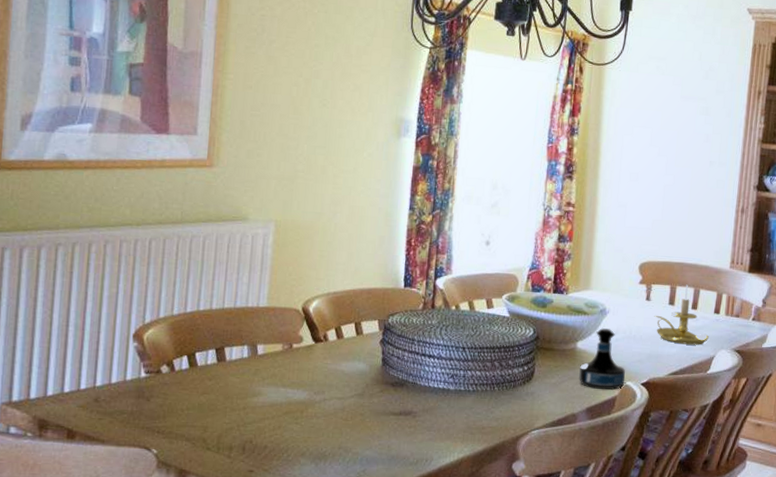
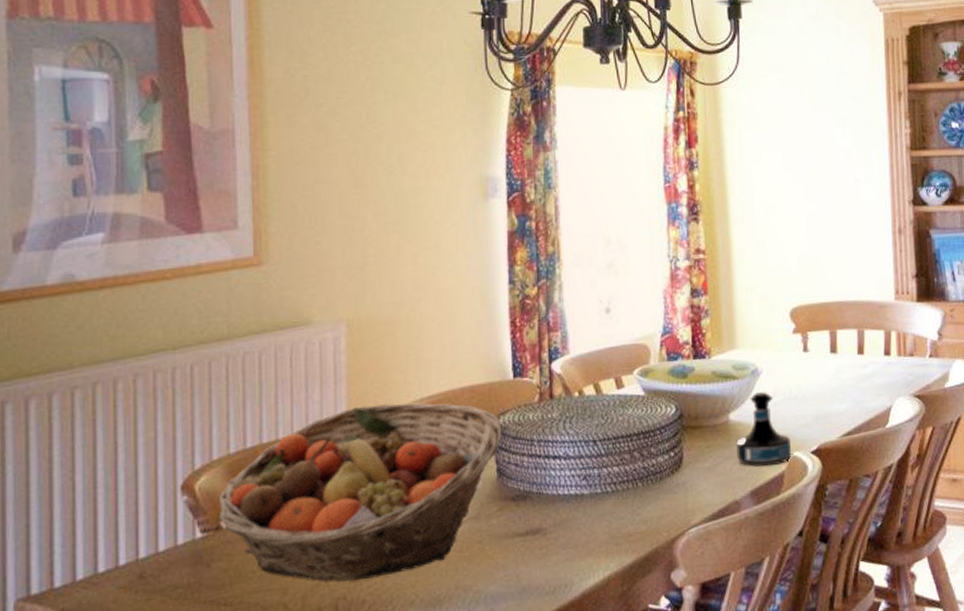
fruit basket: none [159,292,391,430] -> present [218,403,502,582]
candle holder: present [654,284,710,345] -> none [815,326,883,398]

